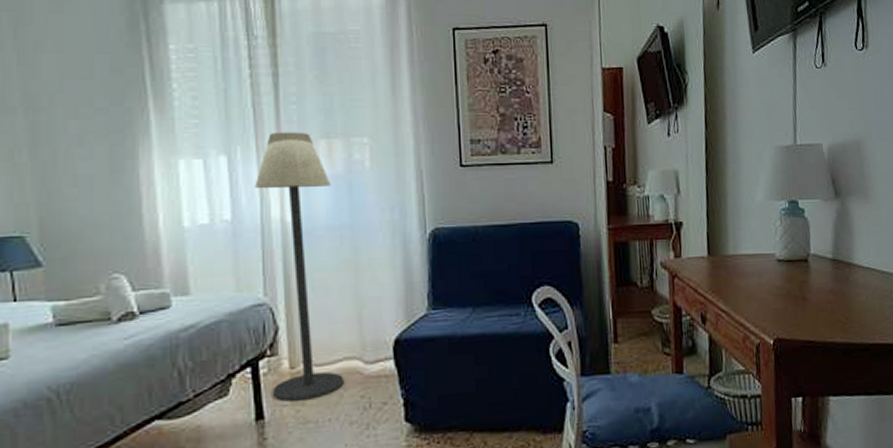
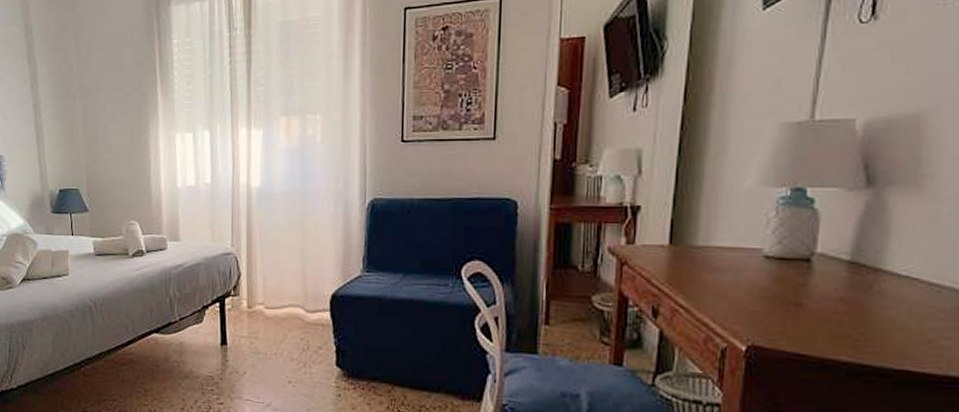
floor lamp: present [254,131,344,402] -> none [229,110,288,335]

